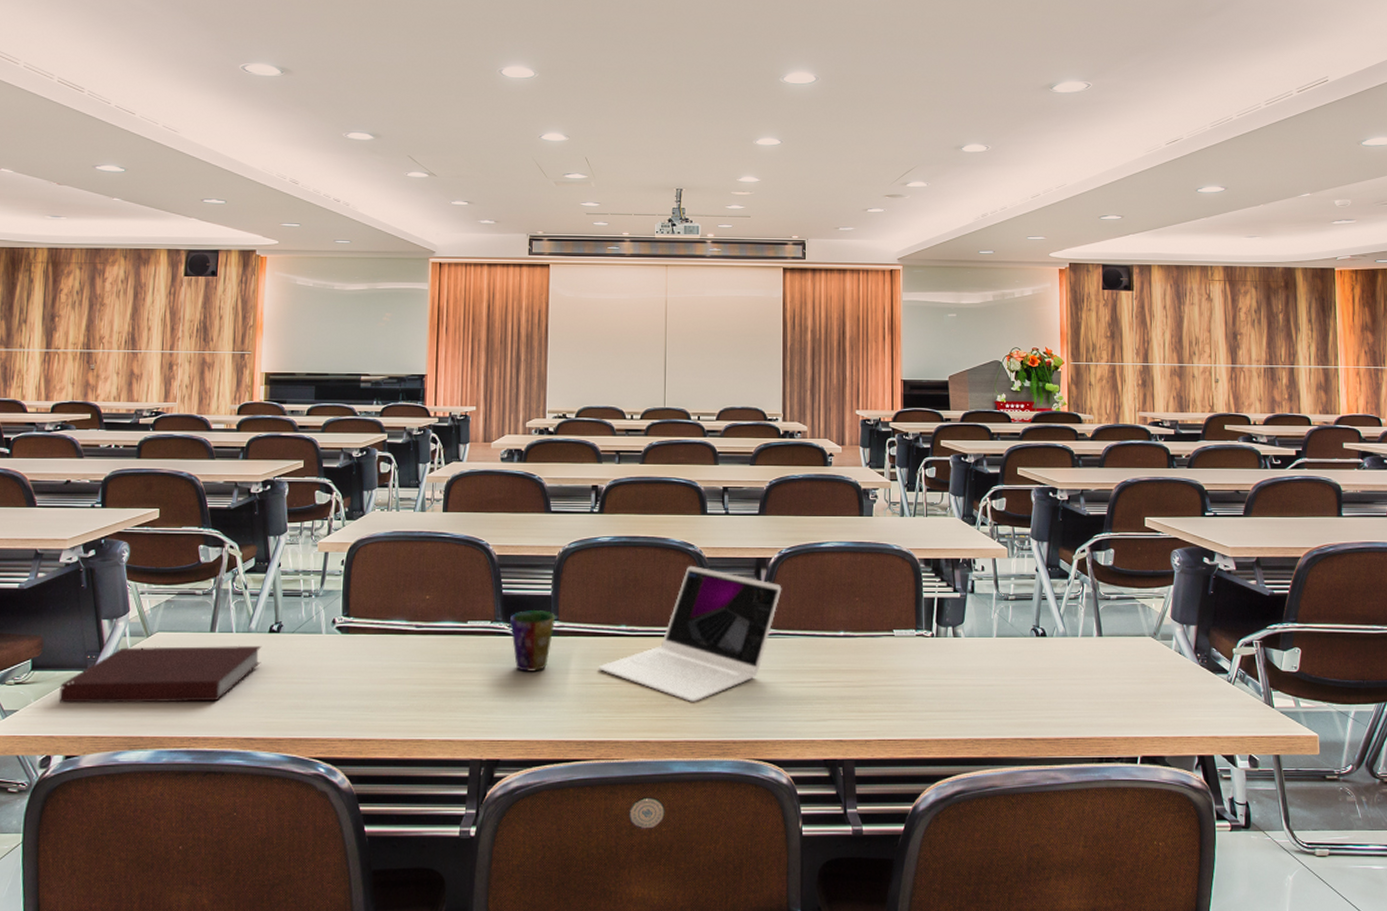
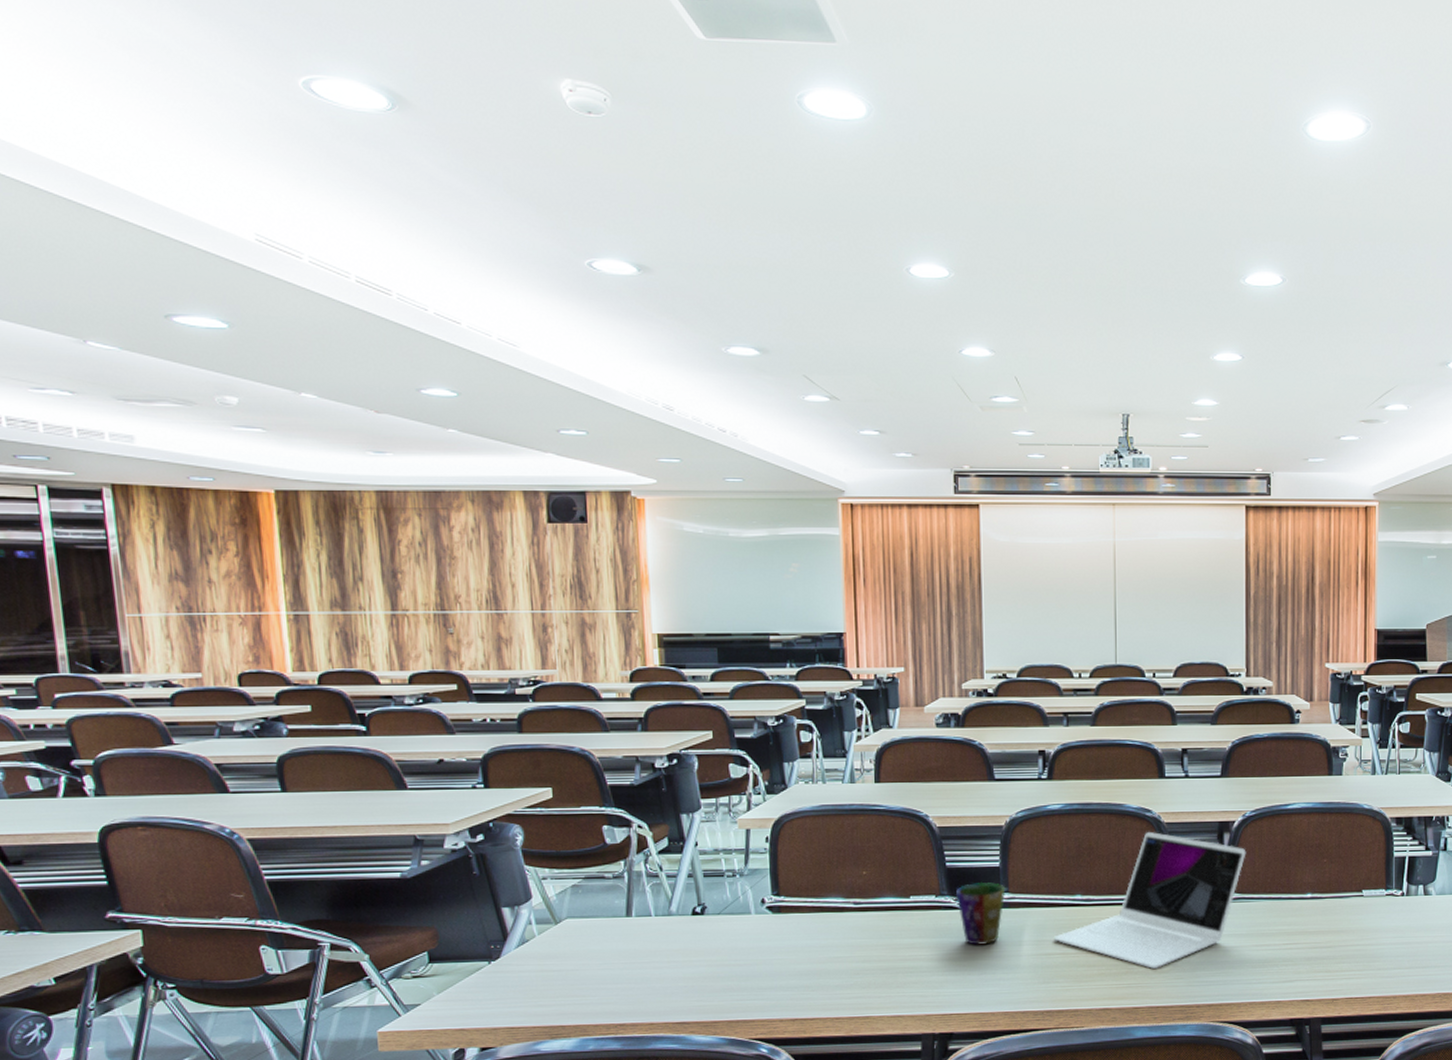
notebook: present [59,645,262,703] -> none [464,929,687,995]

